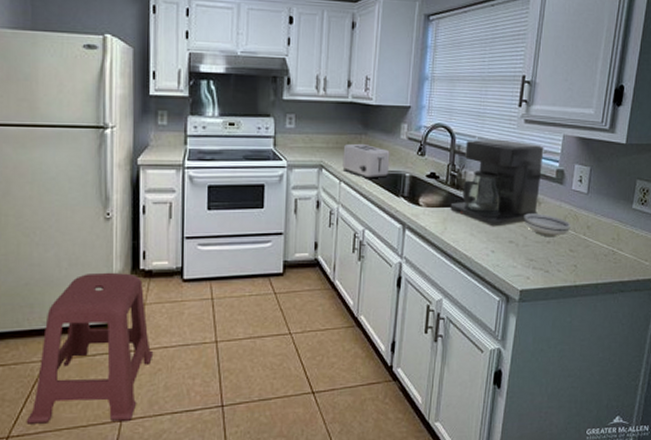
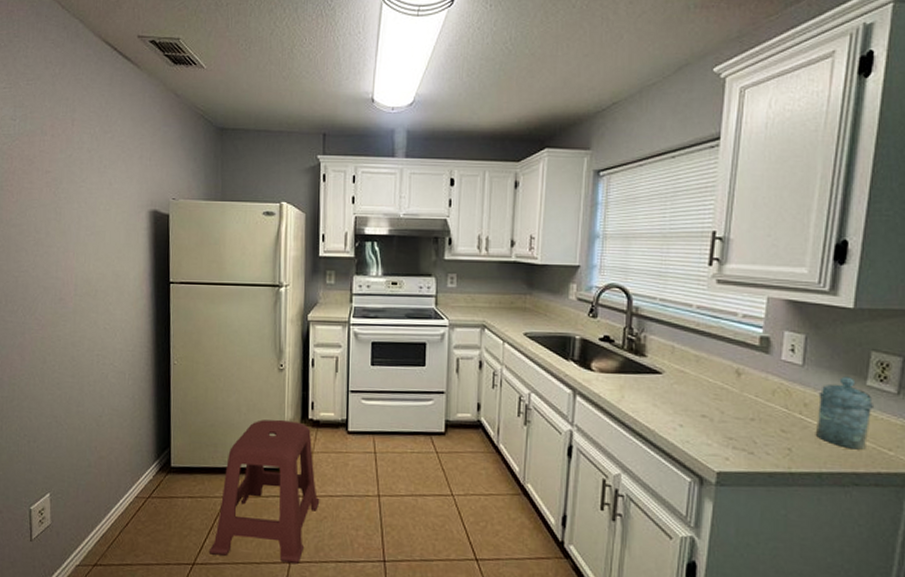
toaster: present [342,143,390,179] -> none [506,303,558,341]
coffee maker: present [450,139,544,227] -> none [628,301,743,399]
bowl: present [523,213,571,238] -> none [719,385,781,414]
canister: none [594,201,637,262] -> present [815,376,875,450]

